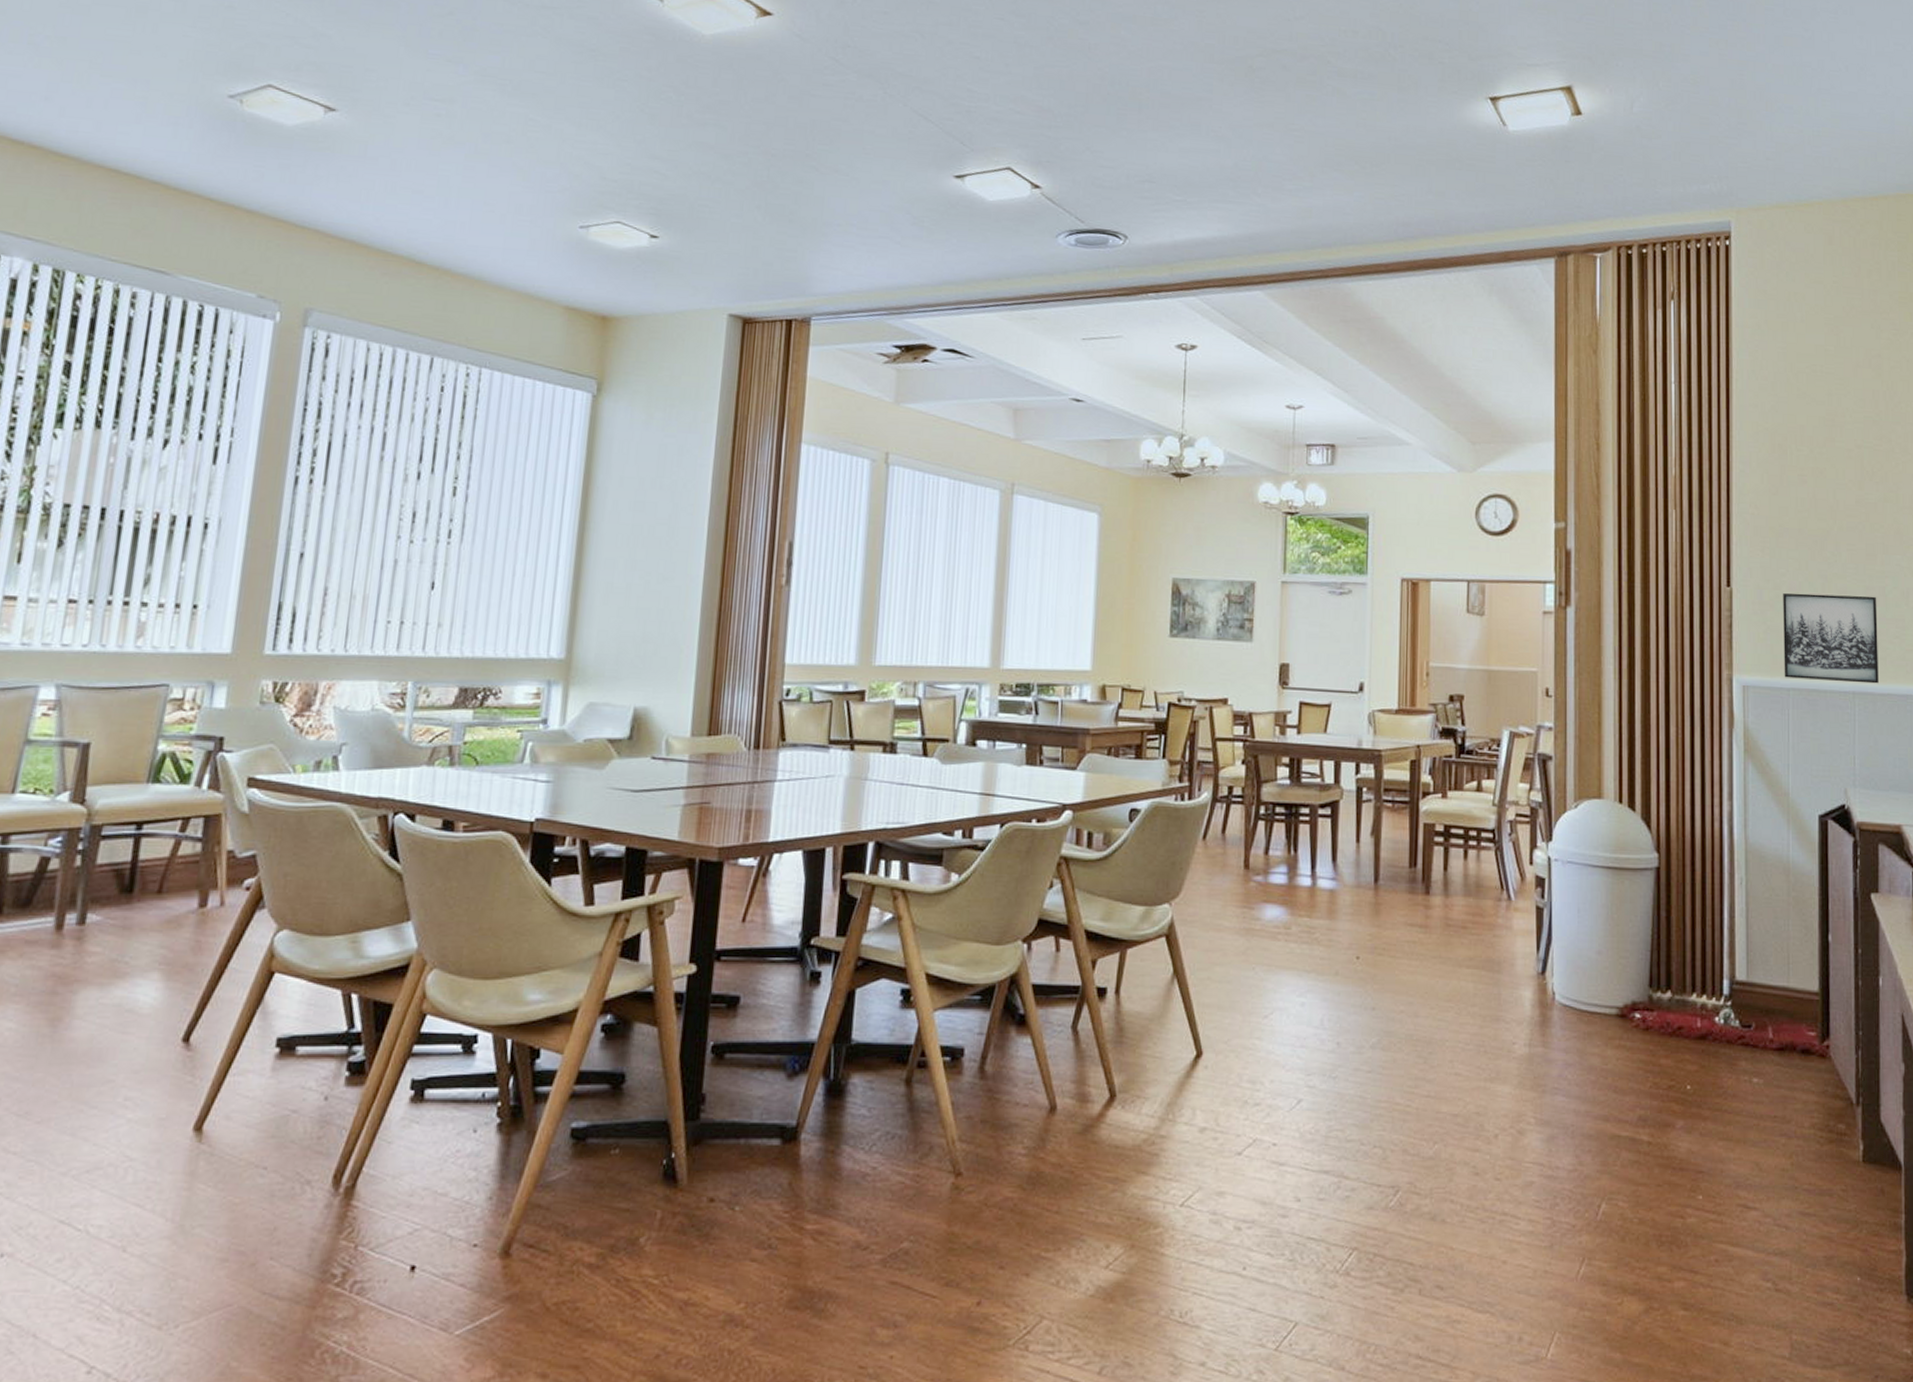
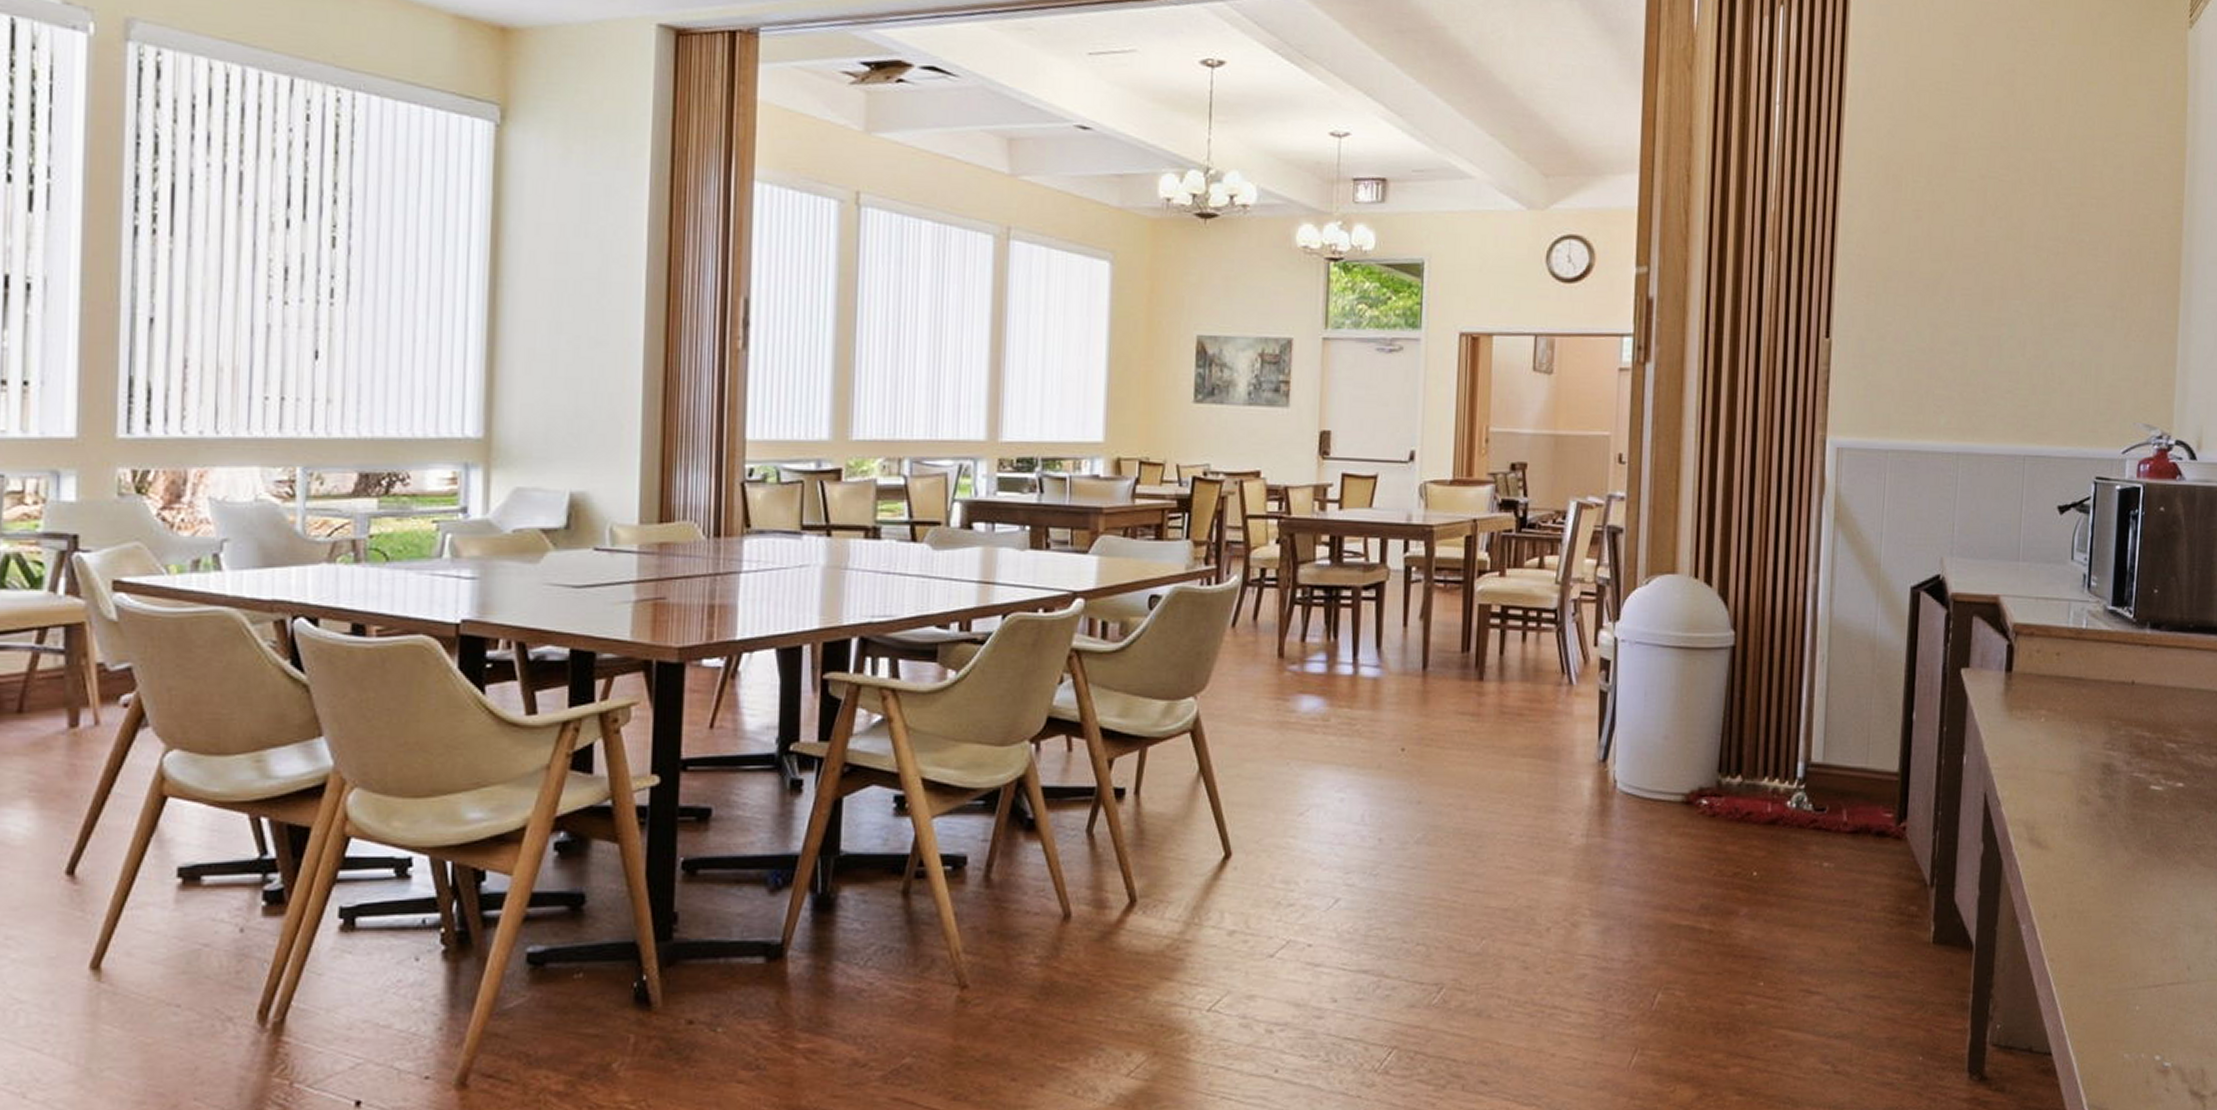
wall art: present [1783,593,1879,684] -> none [1883,344,1991,443]

